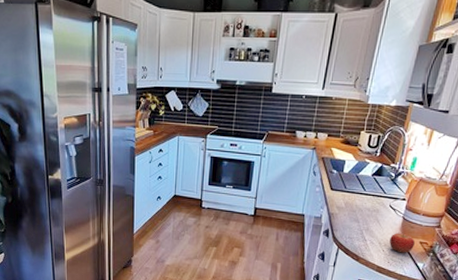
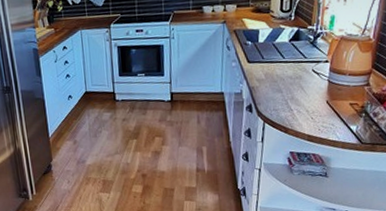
fruit: present [389,232,415,253] -> none [317,96,344,118]

